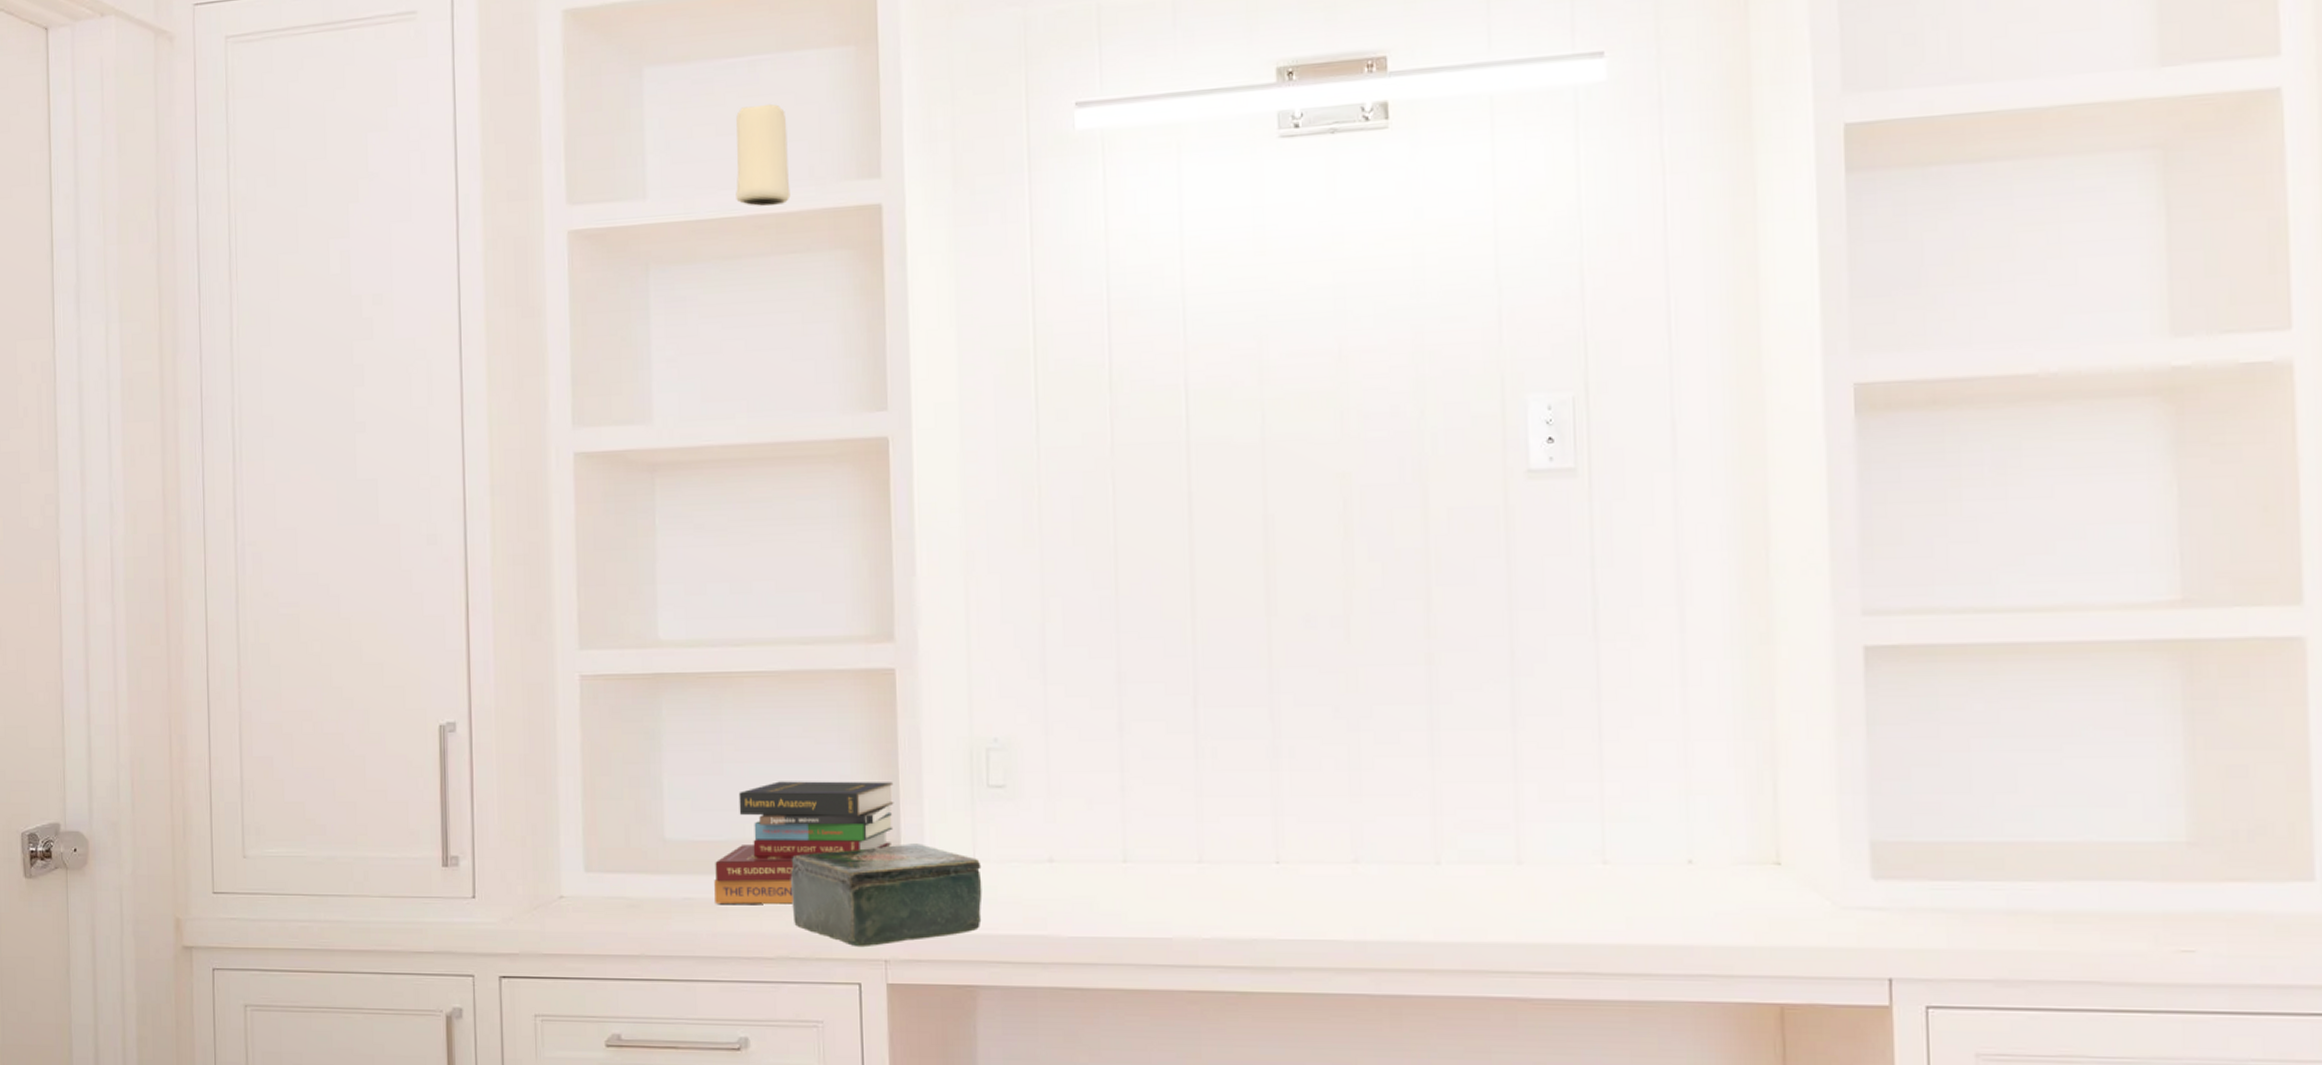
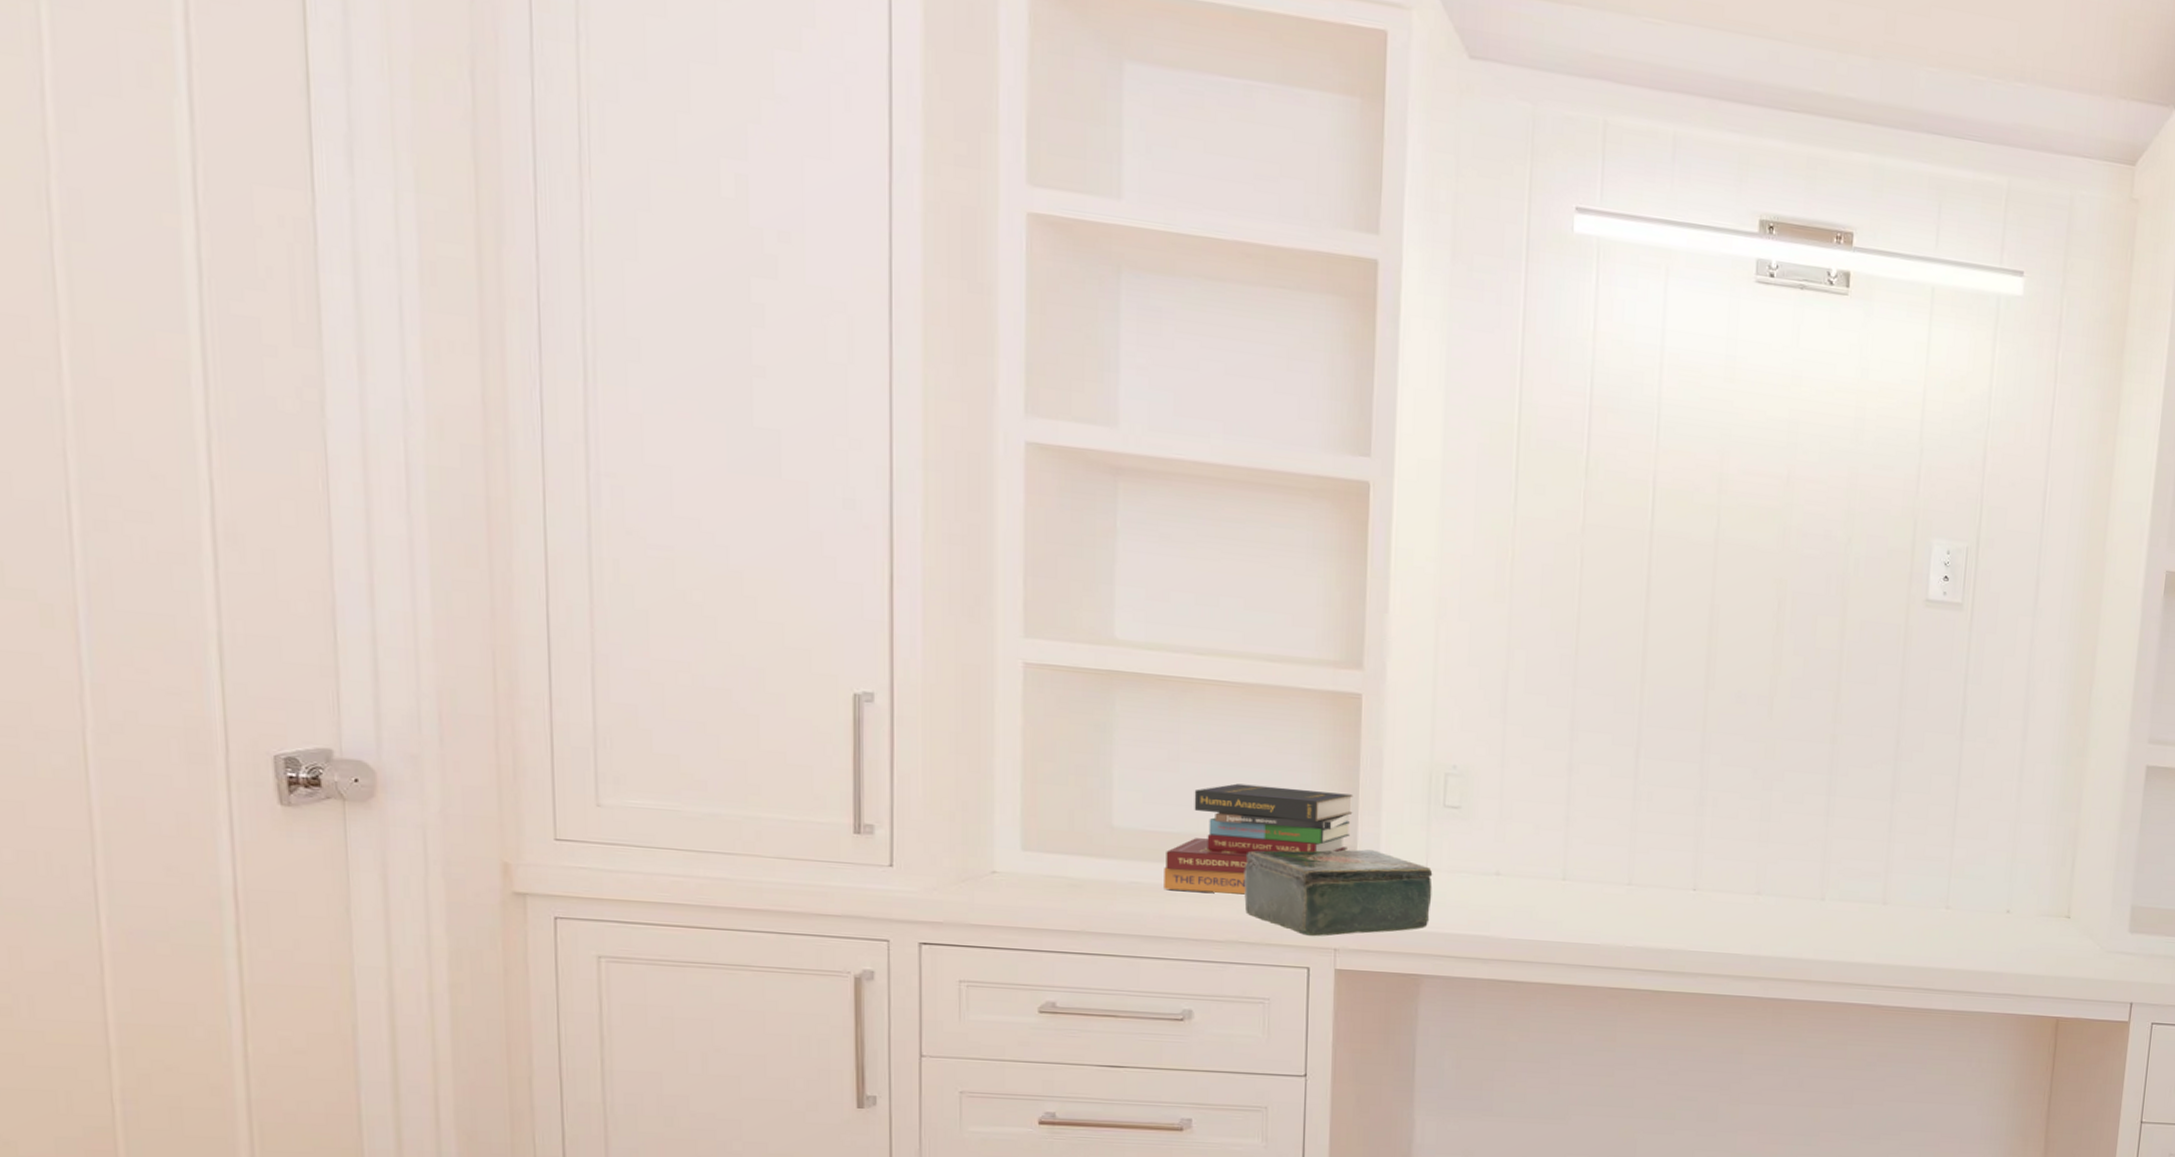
candle: present [736,103,791,207] -> none [1223,130,1283,238]

